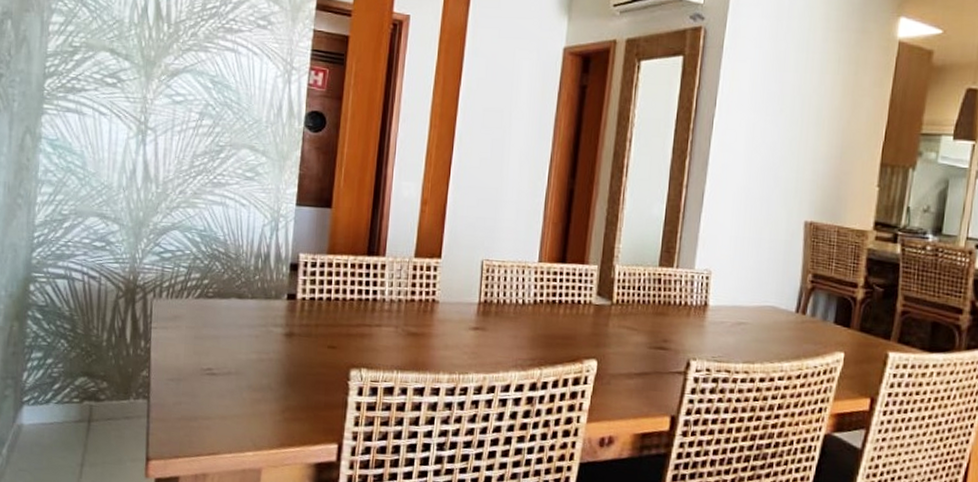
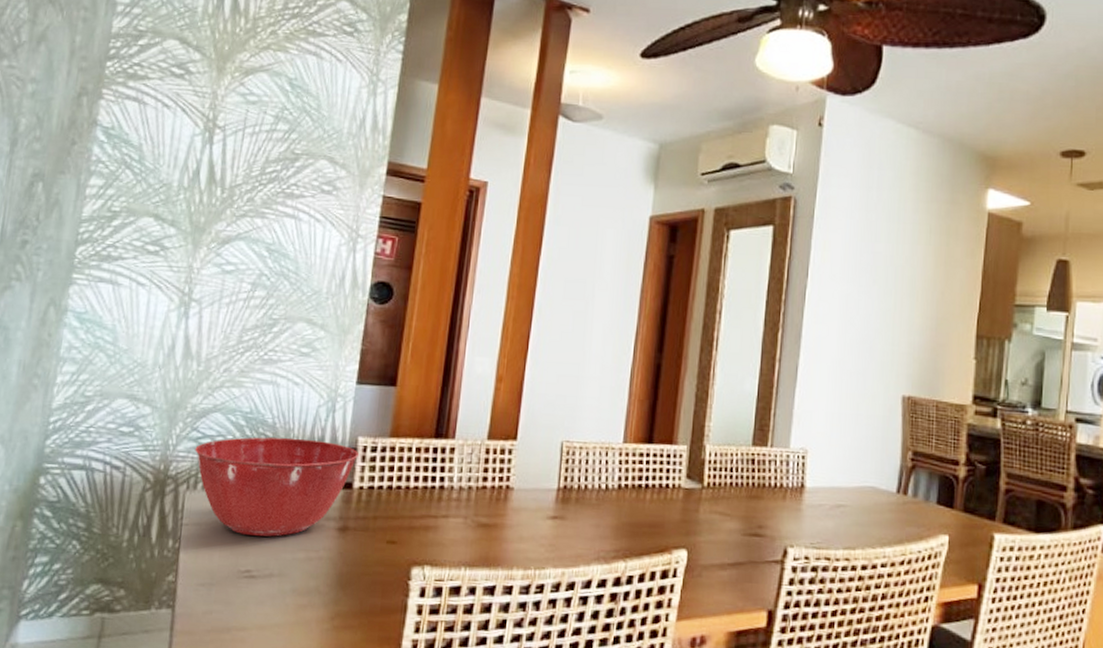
mixing bowl: none [158,252,300,340] -> present [195,437,359,537]

